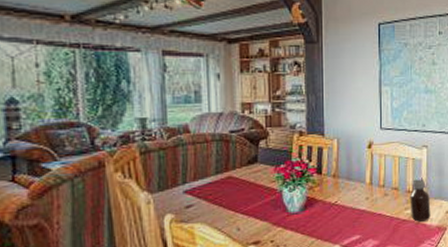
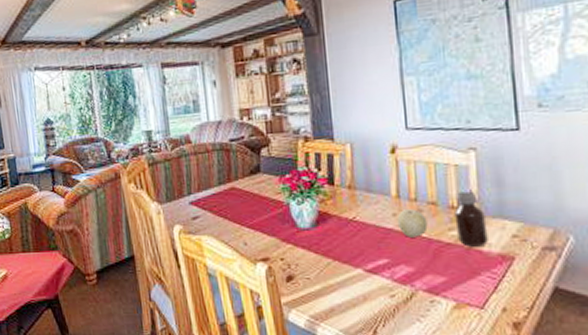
fruit: none [369,194,391,217] -> present [396,209,428,238]

